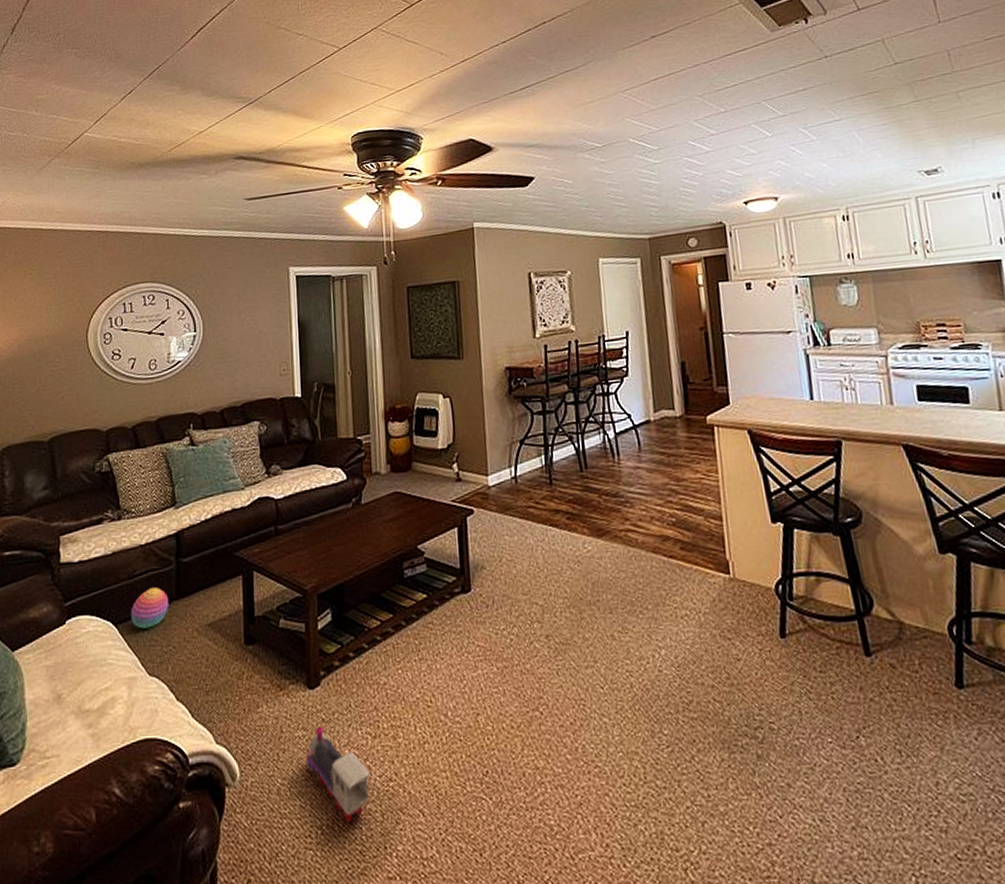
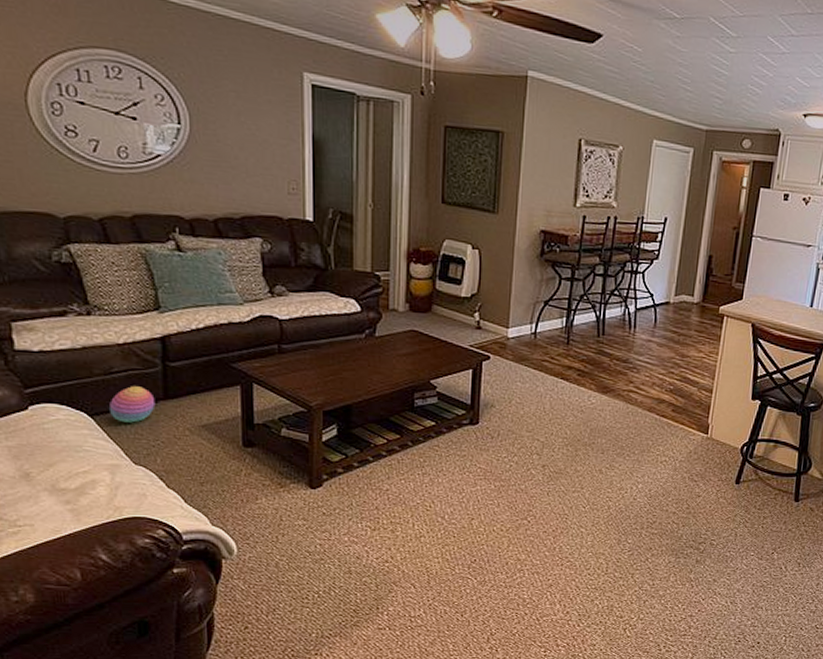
toy train: present [305,725,371,822] -> none [304,518,368,590]

